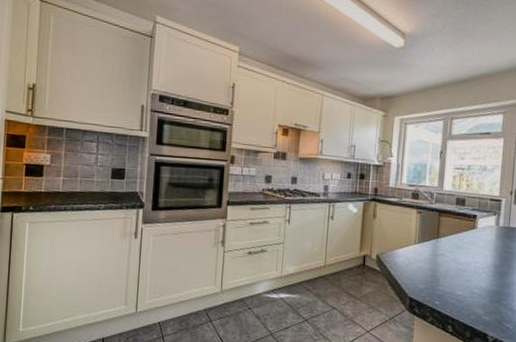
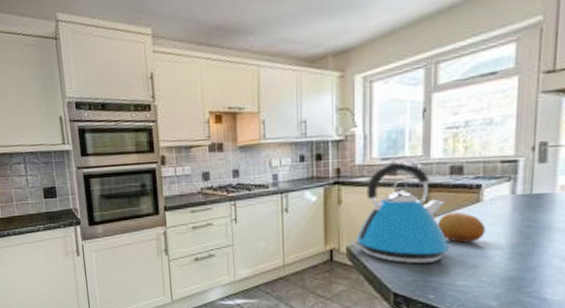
kettle: none [380,189,453,275] -> present [351,162,450,264]
fruit: none [445,235,478,260] -> present [437,212,486,243]

